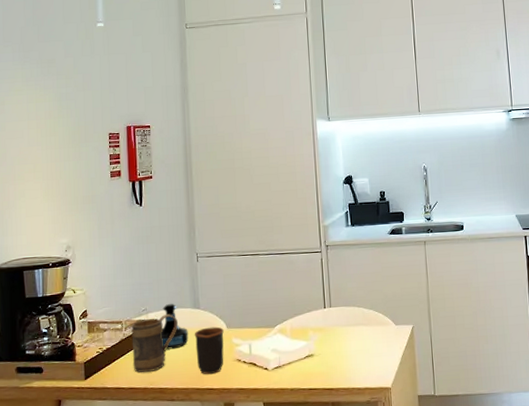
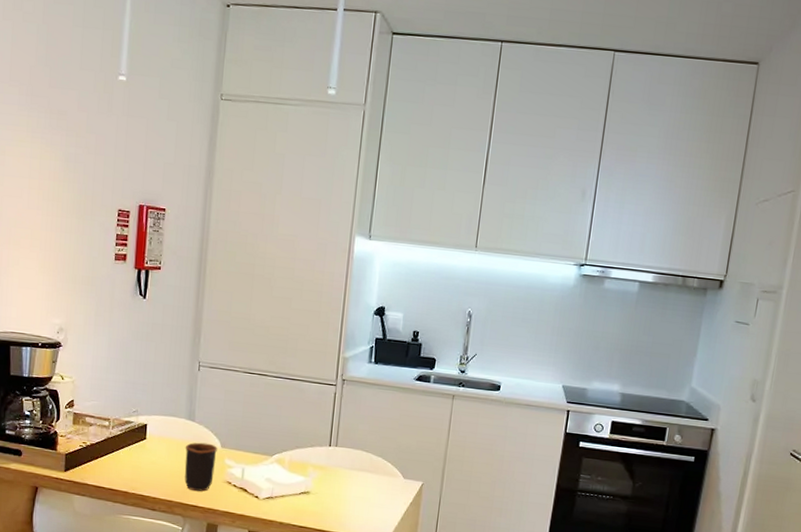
mug: present [131,314,178,373] -> none [116,420,169,477]
tequila bottle: present [161,303,189,350] -> none [149,409,179,458]

